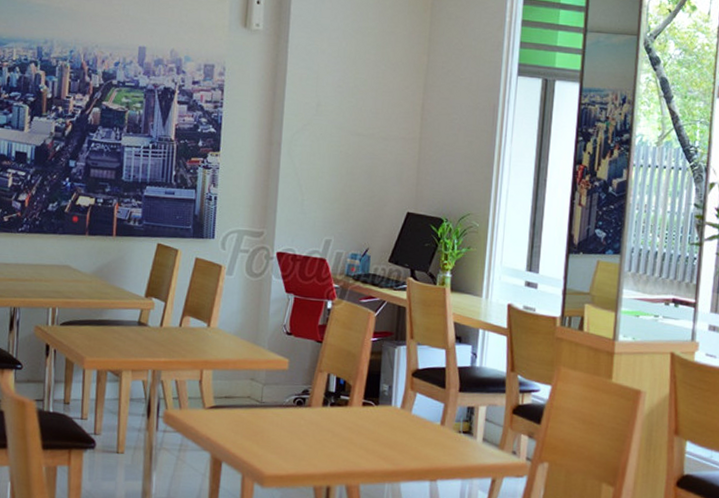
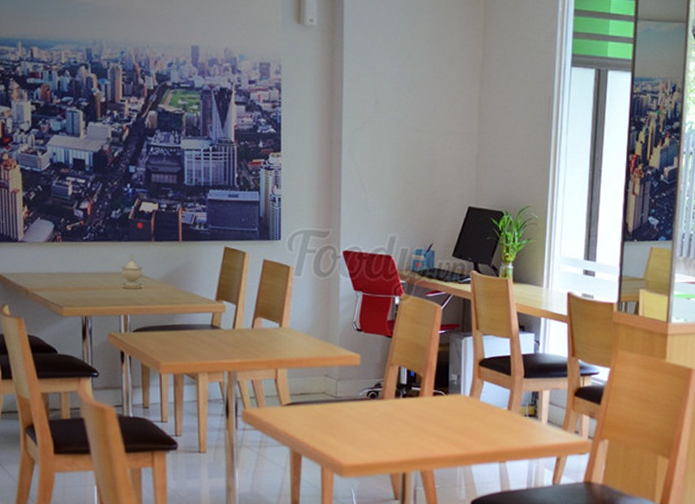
sugar bowl: none [52,246,74,283] -> present [121,253,144,289]

